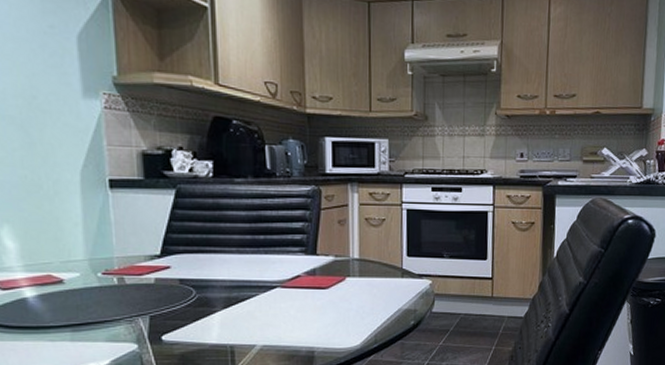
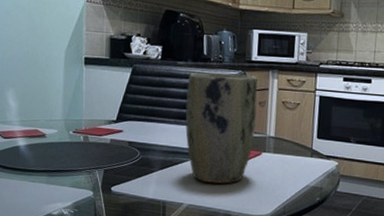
plant pot: none [249,189,336,319] -> present [185,72,258,184]

